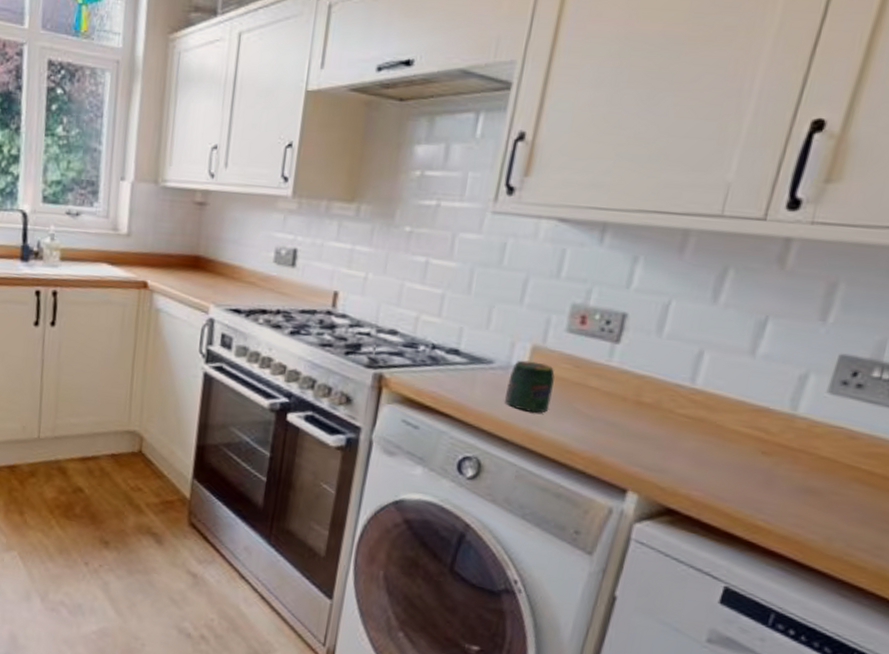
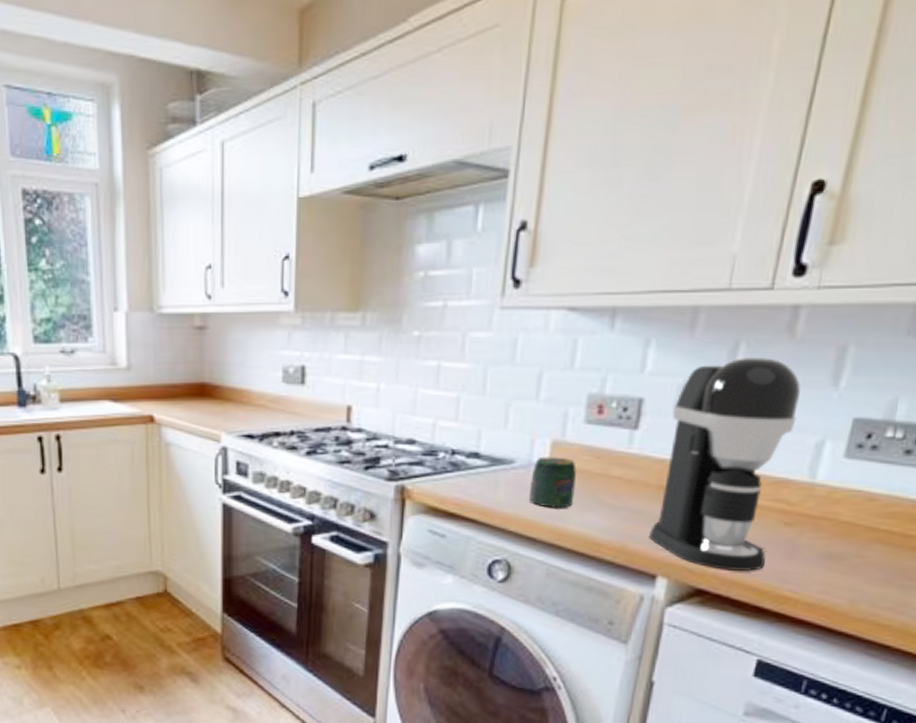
coffee maker: none [622,284,788,497] -> present [649,358,801,571]

